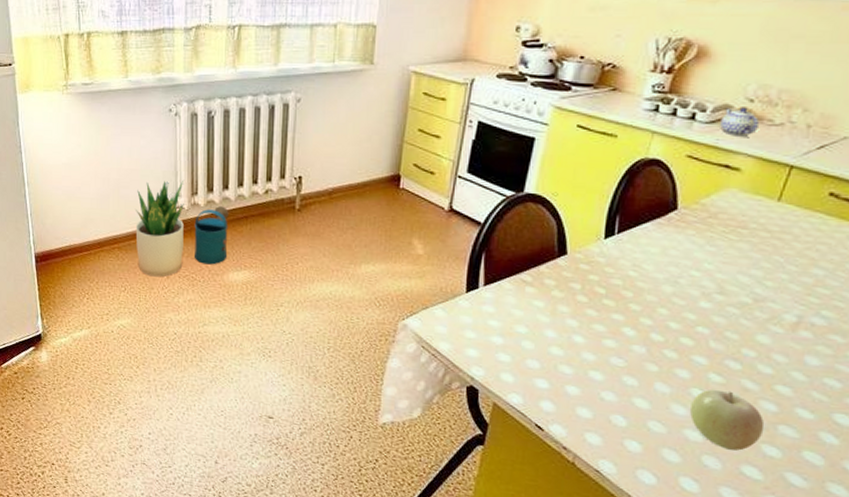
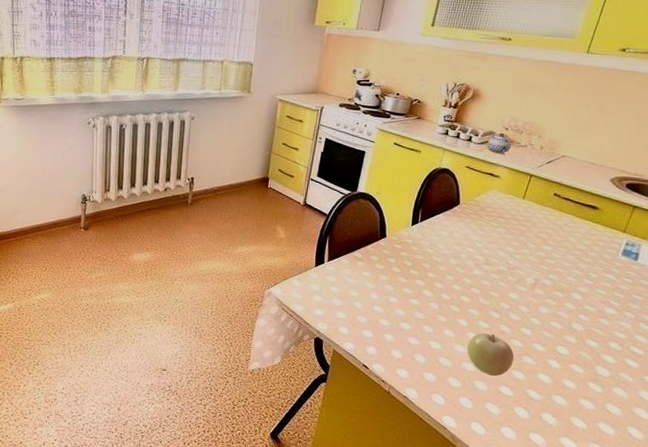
planter: present [135,181,184,277] -> none [56,180,98,259]
watering can: present [194,206,229,265] -> none [106,200,135,248]

